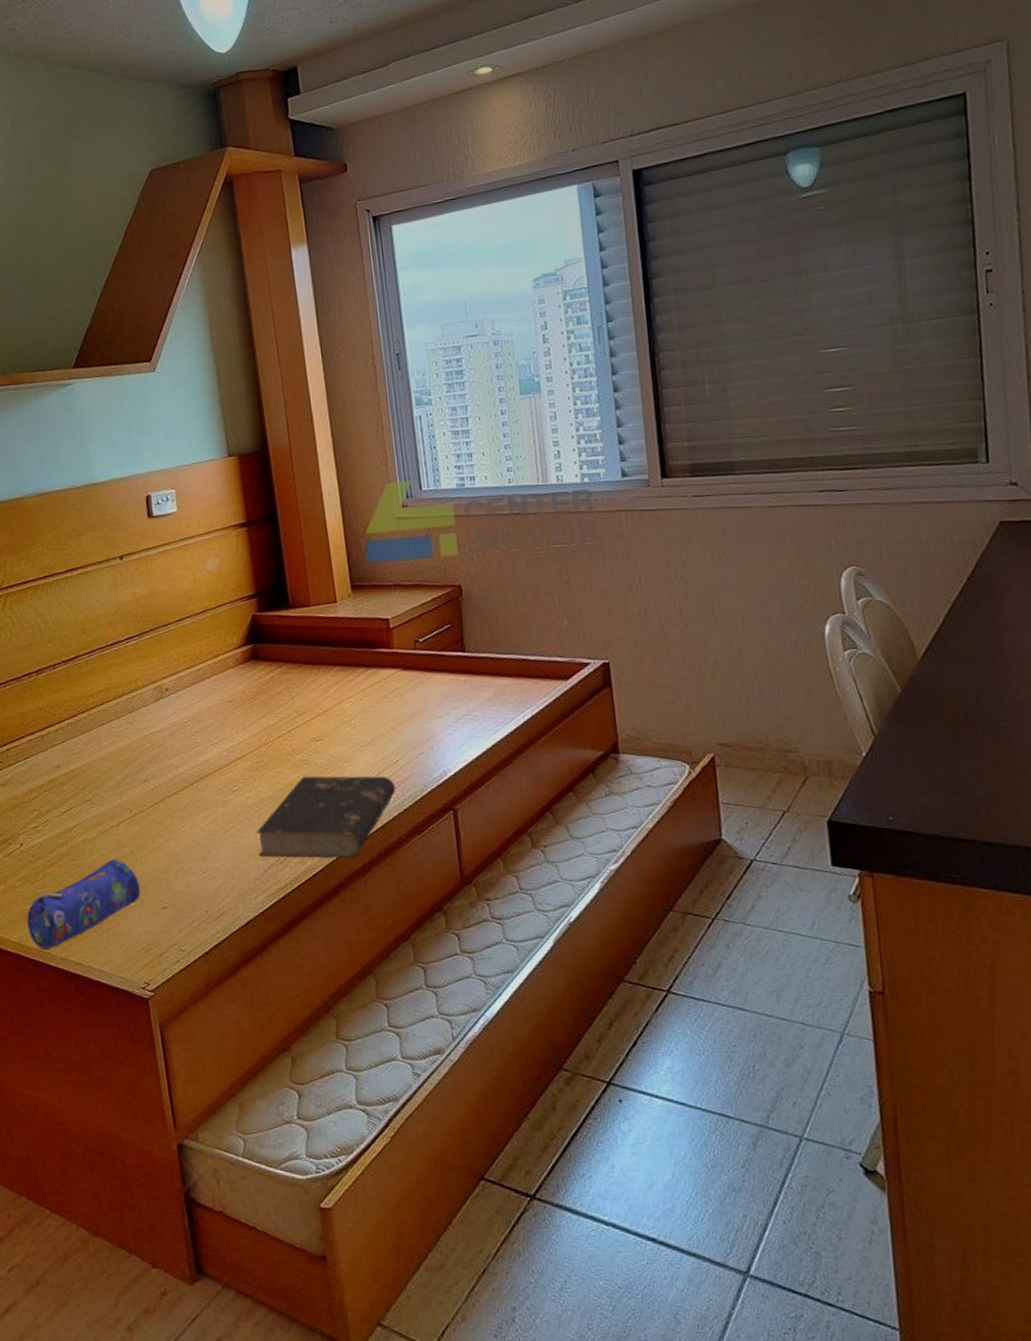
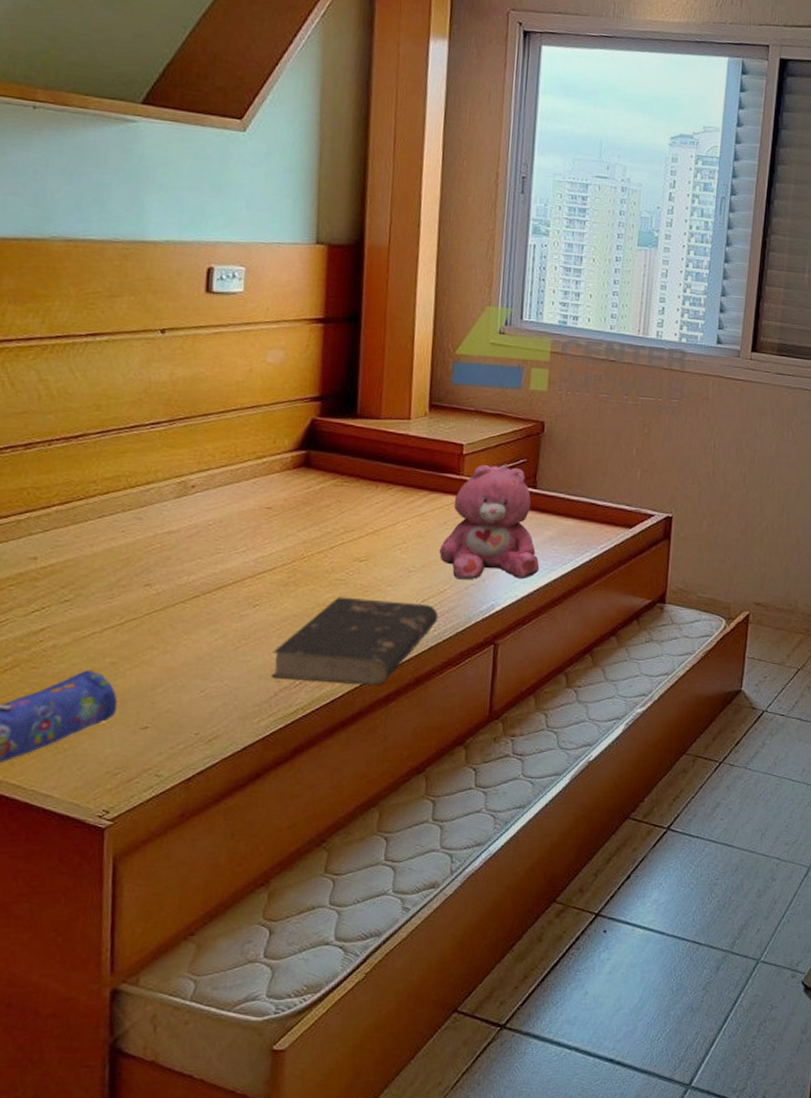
teddy bear: none [384,632,484,749] -> present [439,464,540,580]

